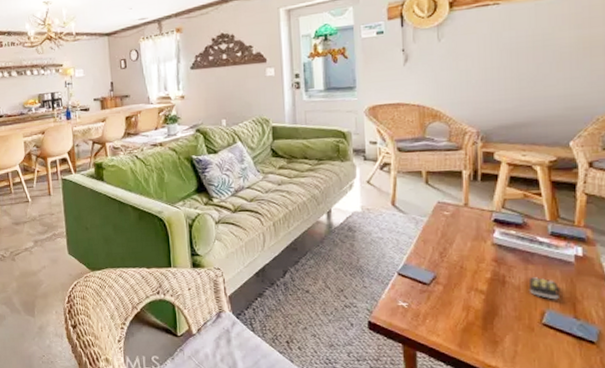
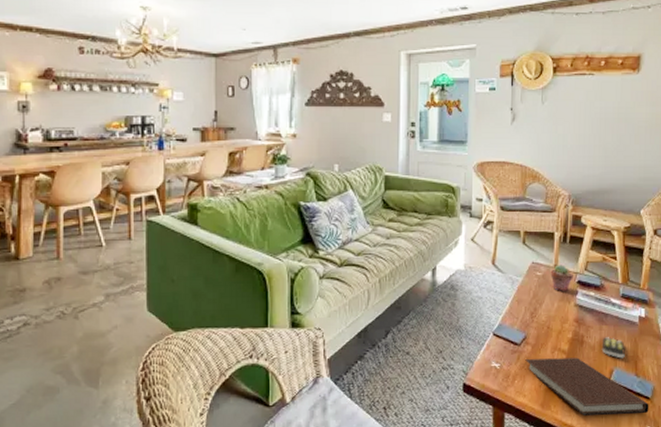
notebook: none [436,298,595,359] -> present [525,358,649,416]
potted succulent: none [460,203,488,230] -> present [550,265,573,291]

